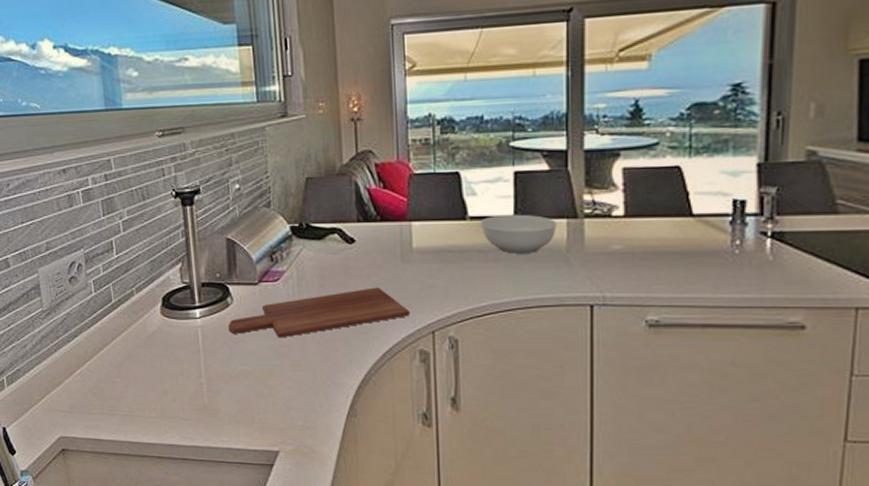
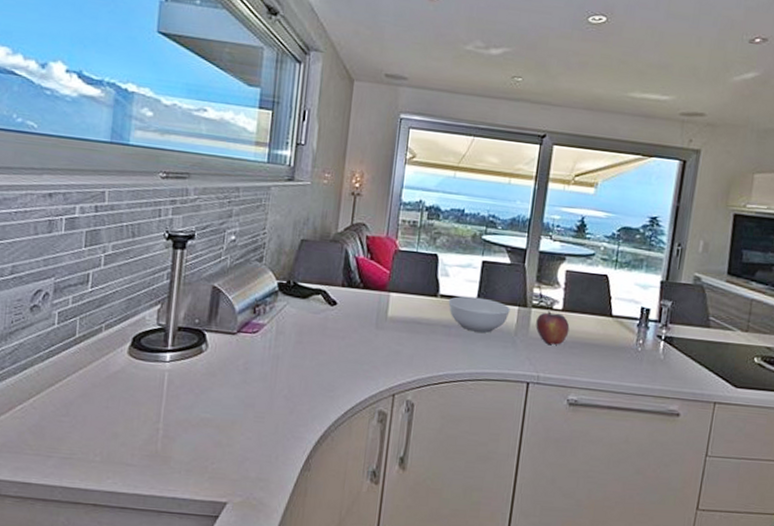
cutting board: present [227,287,411,338] -> none [196,348,377,389]
fruit: none [592,219,637,258] -> present [535,311,570,345]

